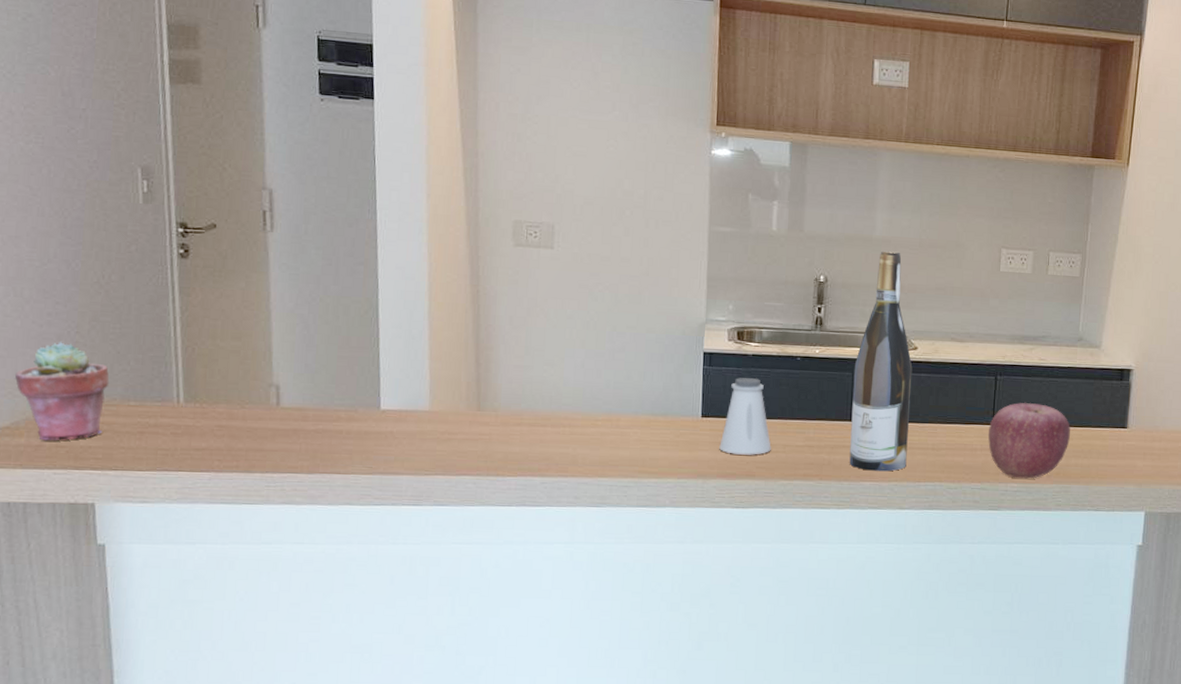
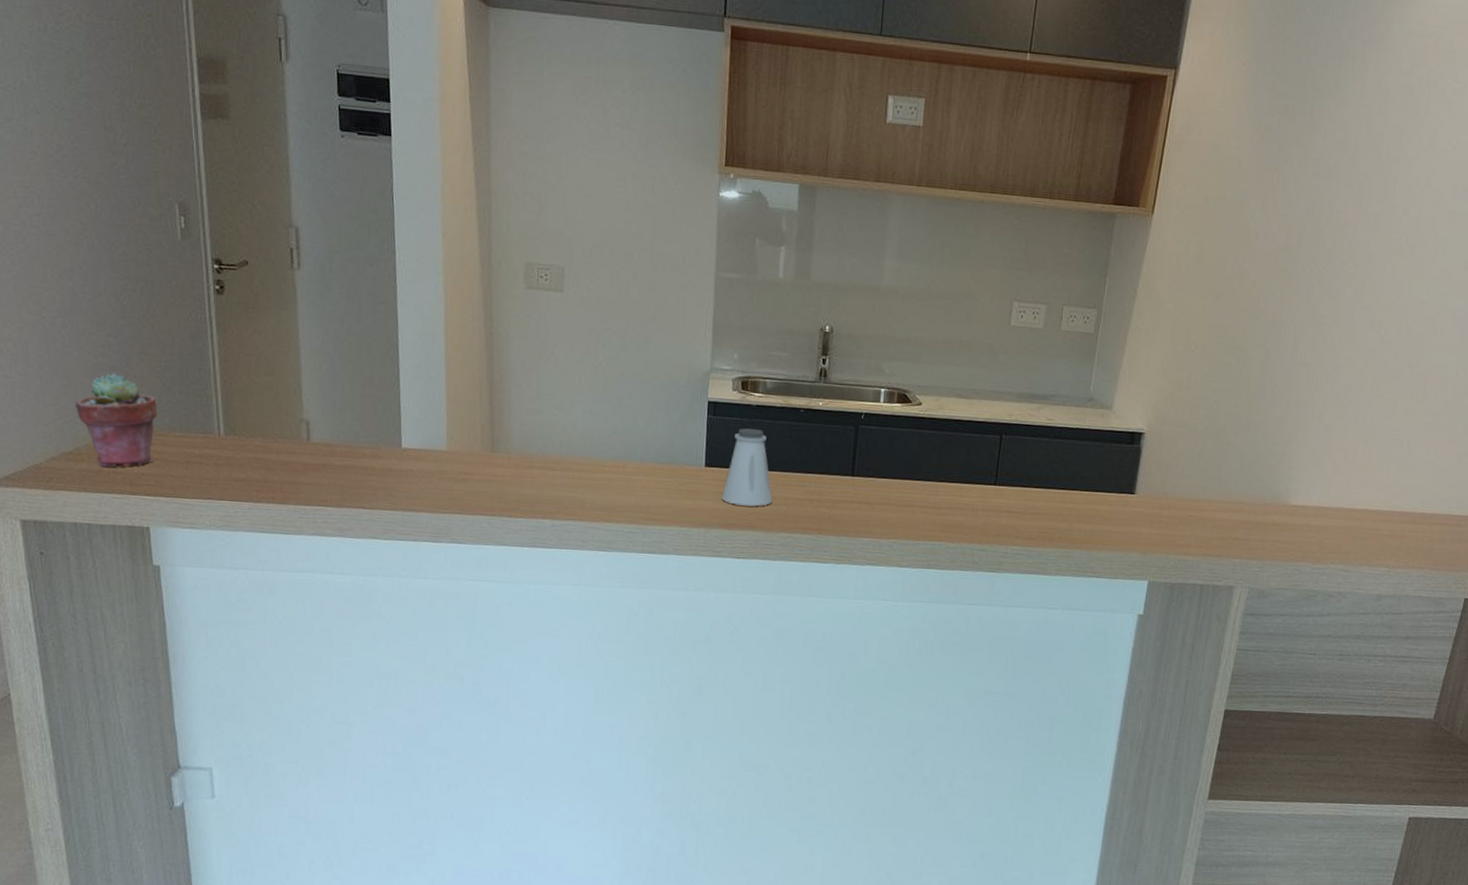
wine bottle: present [849,251,913,472] -> none [849,301,916,529]
apple: present [987,402,1070,479] -> none [990,463,1076,542]

